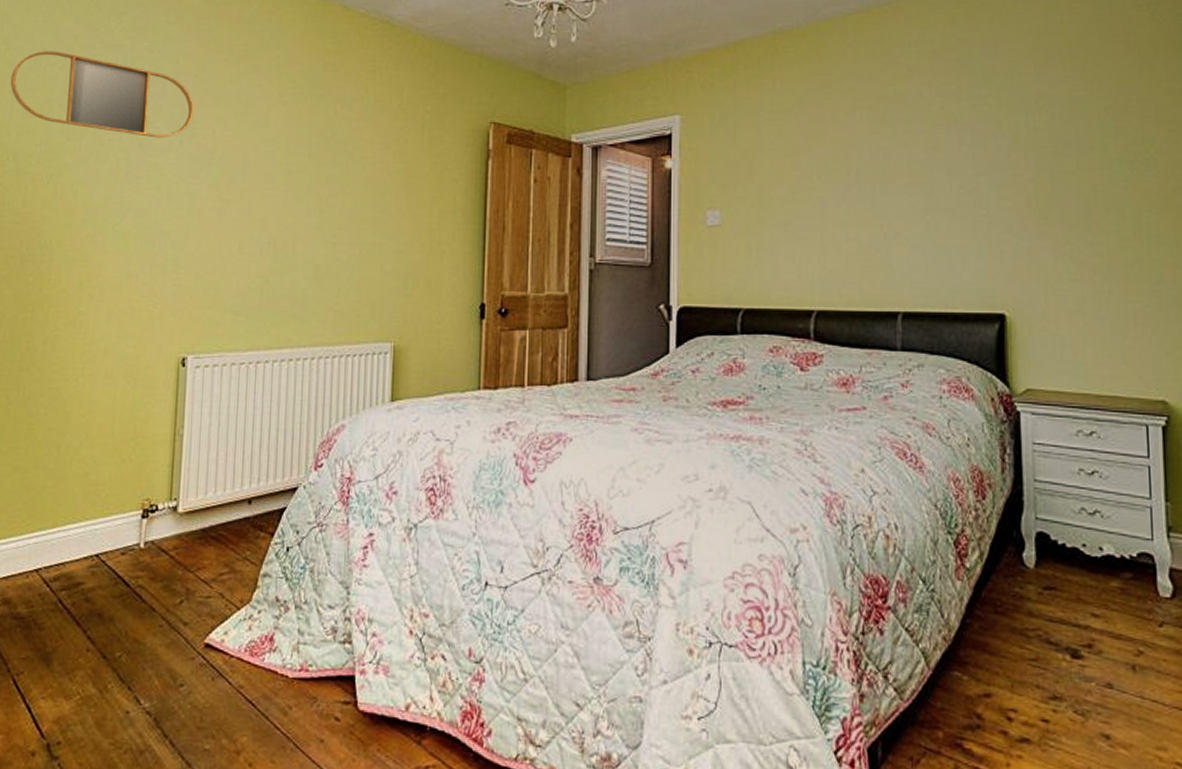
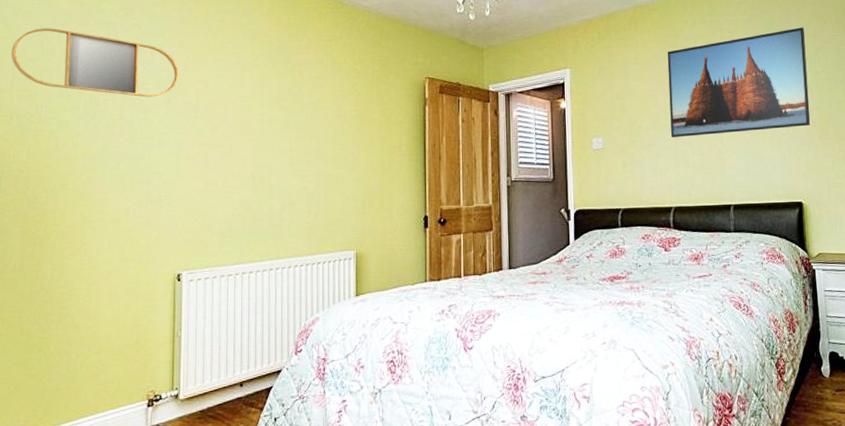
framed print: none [816,63,1023,215] -> present [667,27,811,138]

